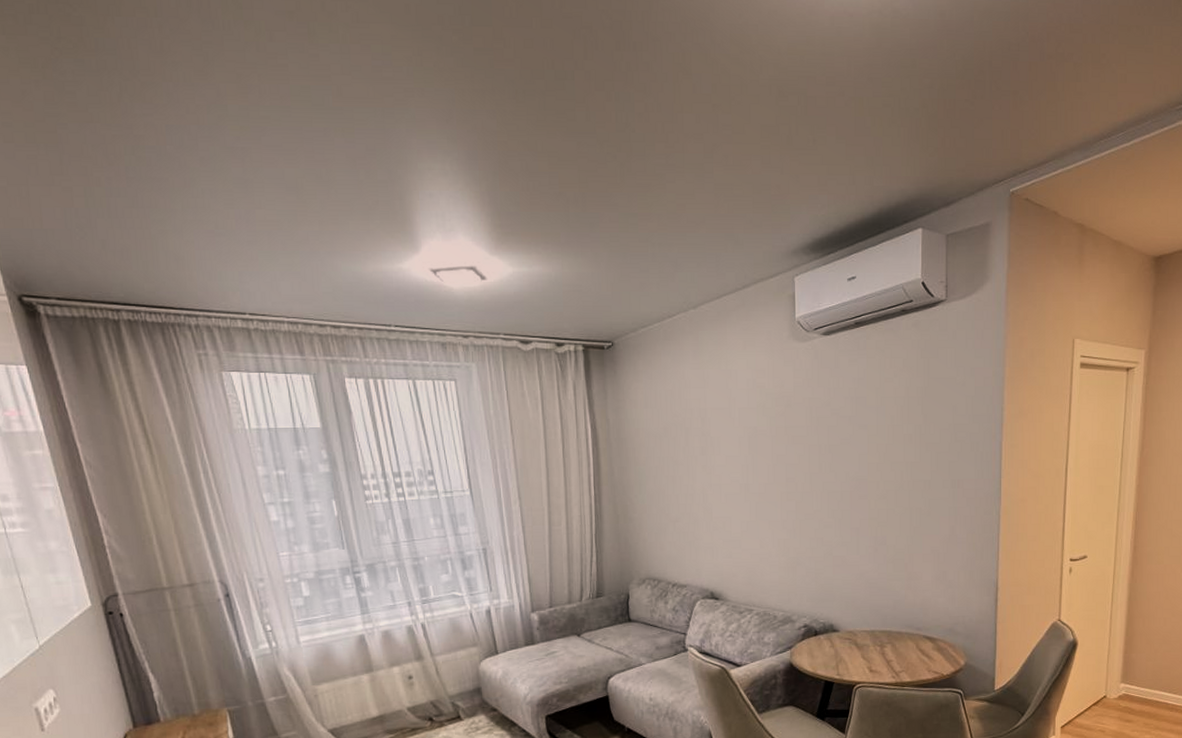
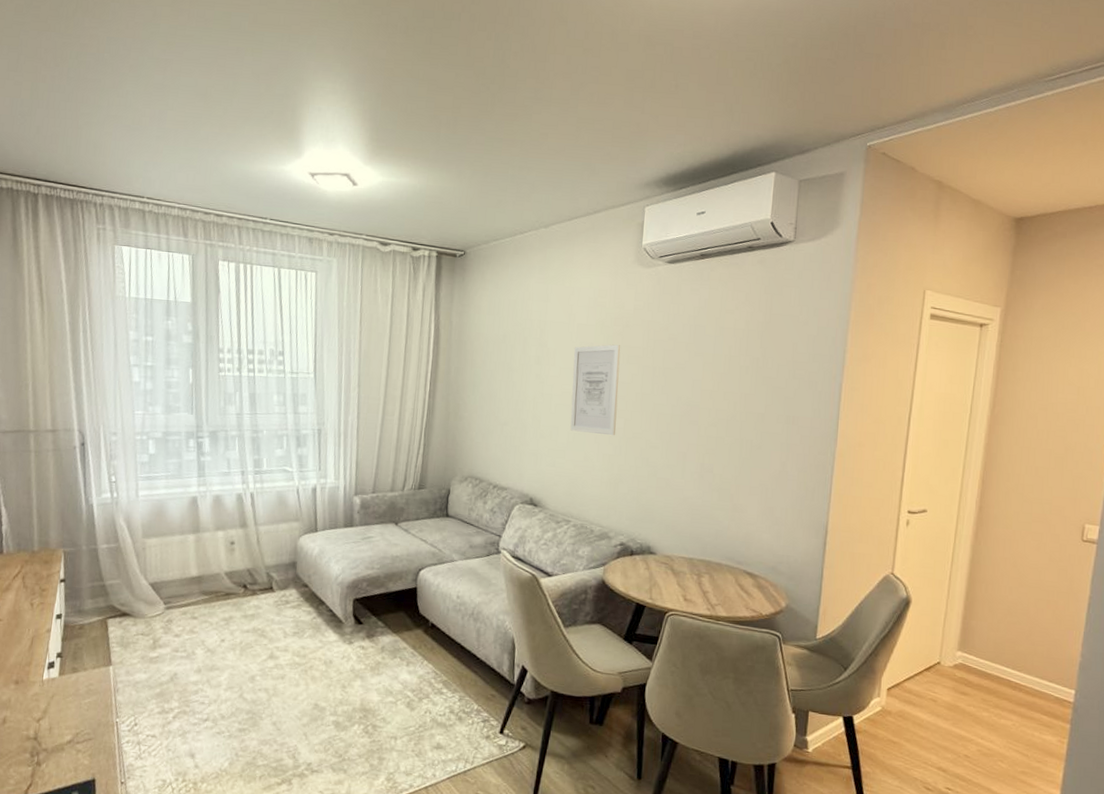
wall art: none [737,426,789,520] -> present [570,344,621,436]

